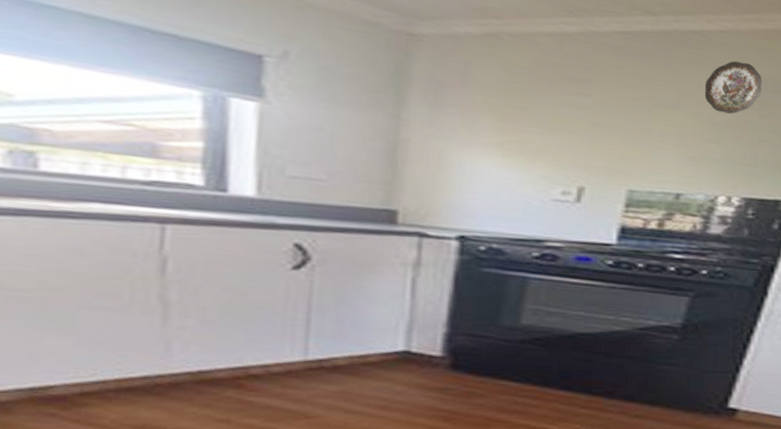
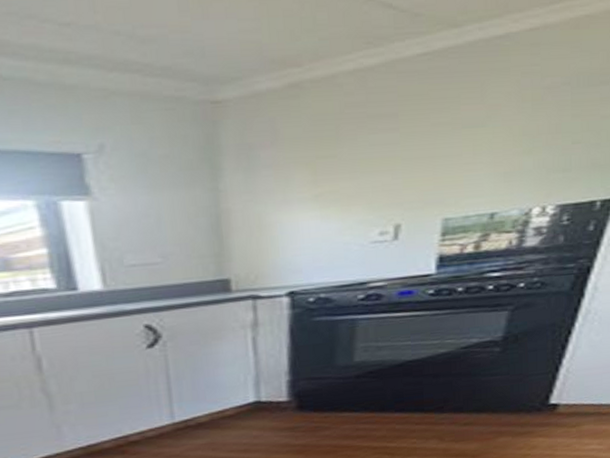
decorative plate: present [704,61,762,114] -> none [514,60,574,120]

